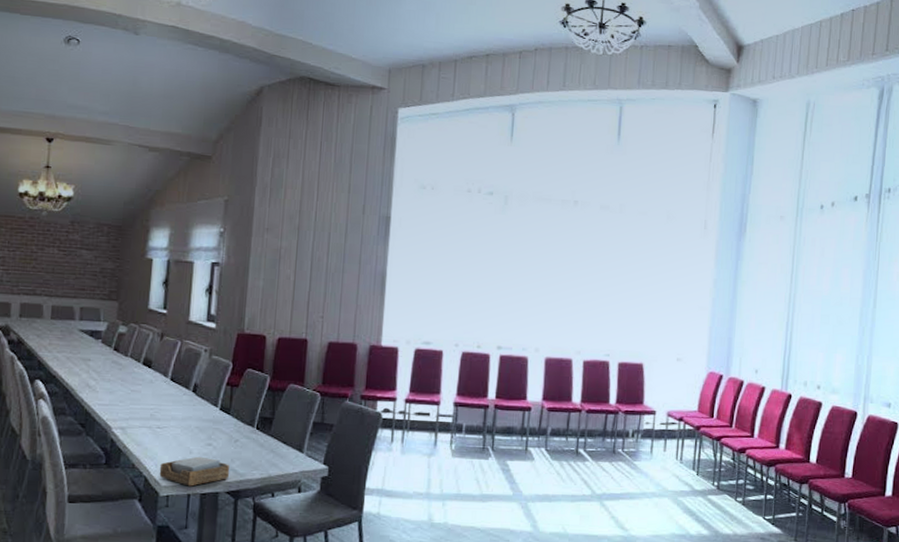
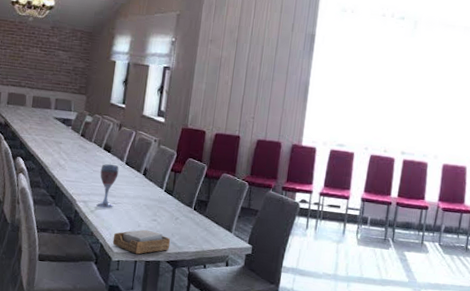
cup: none [137,382,163,435] -> present [96,164,119,209]

